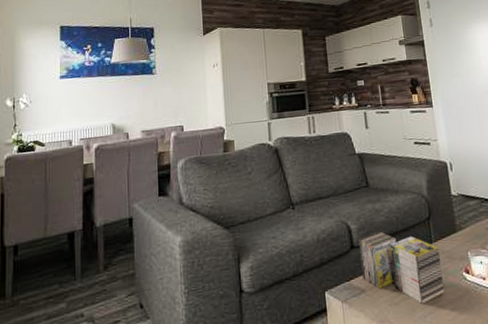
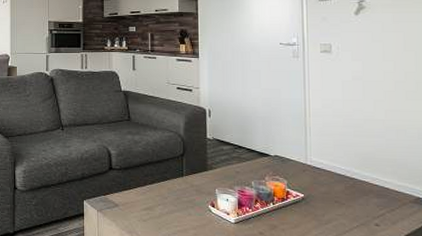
magazine: present [359,231,445,305] -> none [117,159,190,226]

